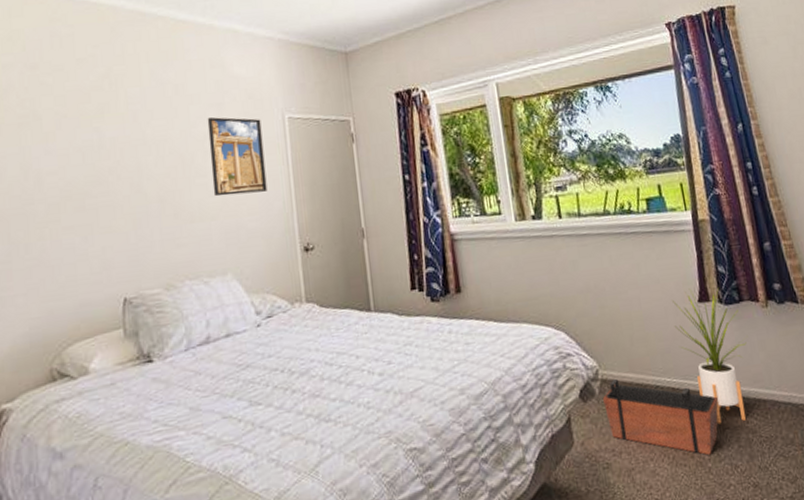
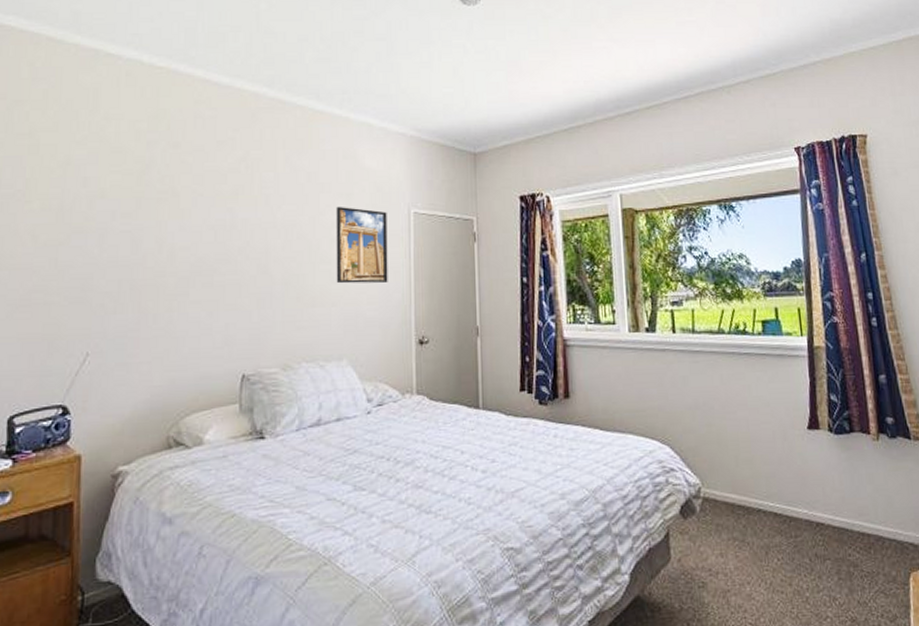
planter: present [602,378,719,456] -> none [702,497,822,585]
house plant: present [673,288,747,425] -> none [781,414,854,555]

